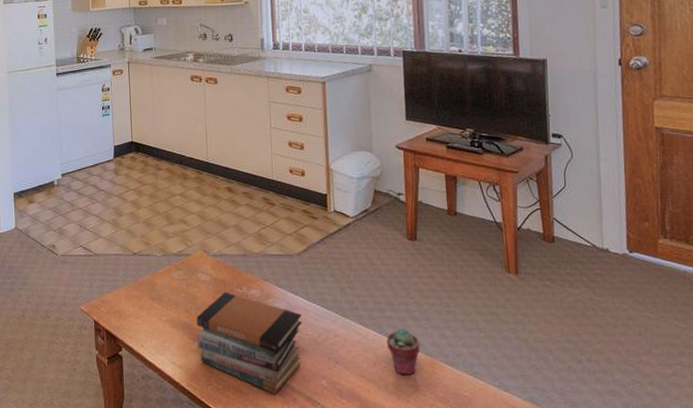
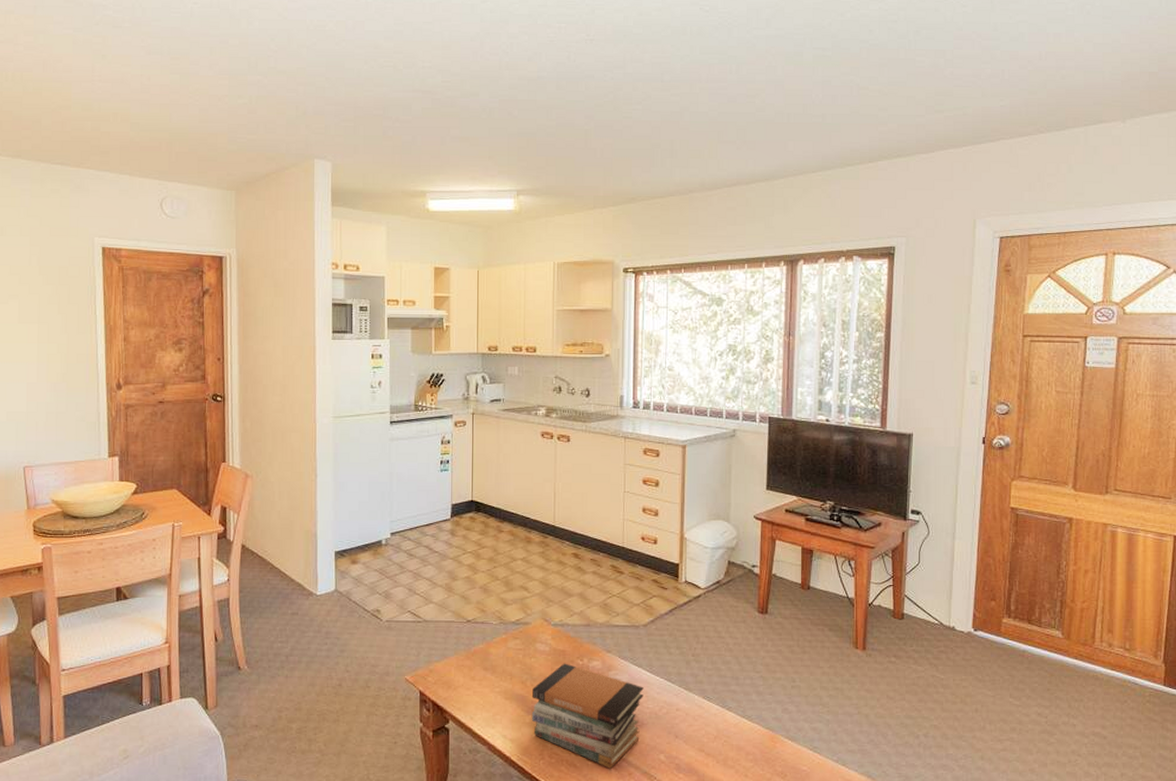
potted succulent: present [386,327,420,376] -> none [729,702,762,750]

